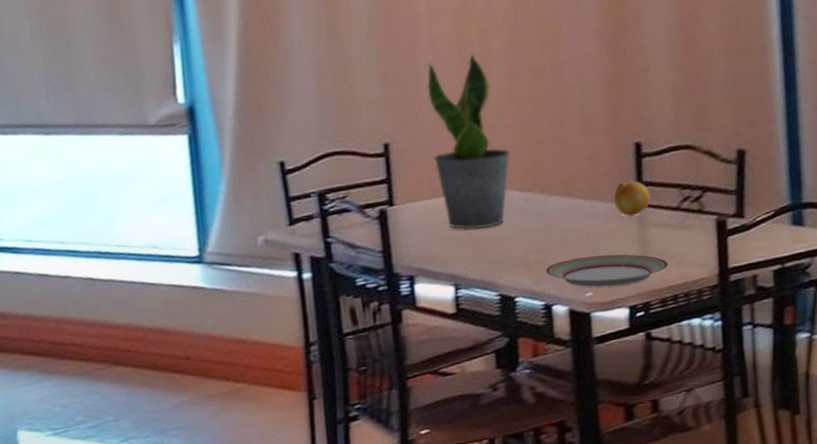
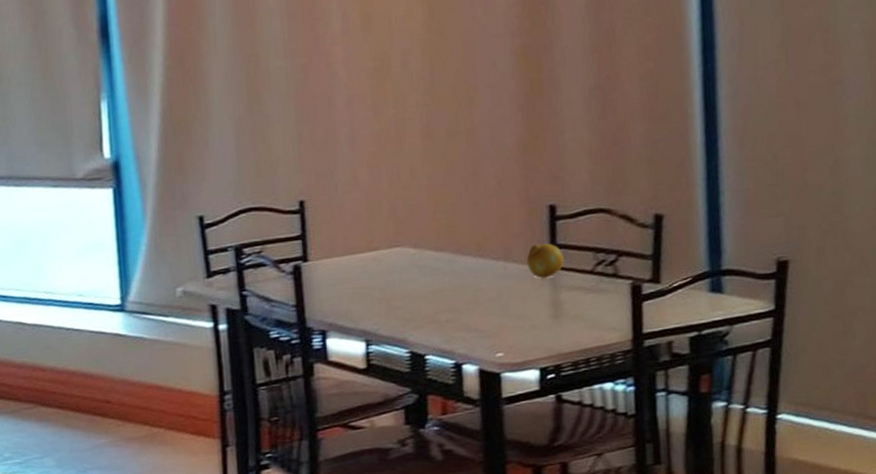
potted plant: present [427,52,510,230] -> none [342,113,424,287]
plate: present [545,254,669,287] -> none [456,316,582,348]

